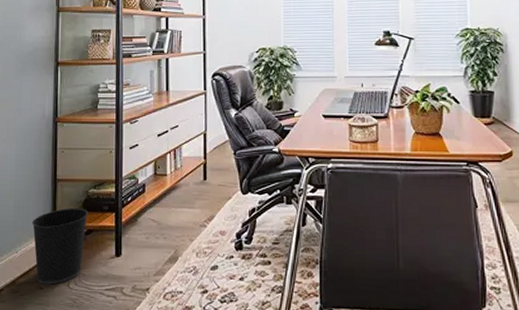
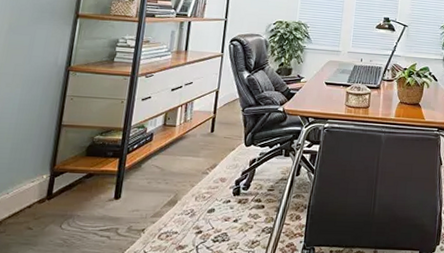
wastebasket: present [31,207,88,285] -> none [26,152,91,225]

